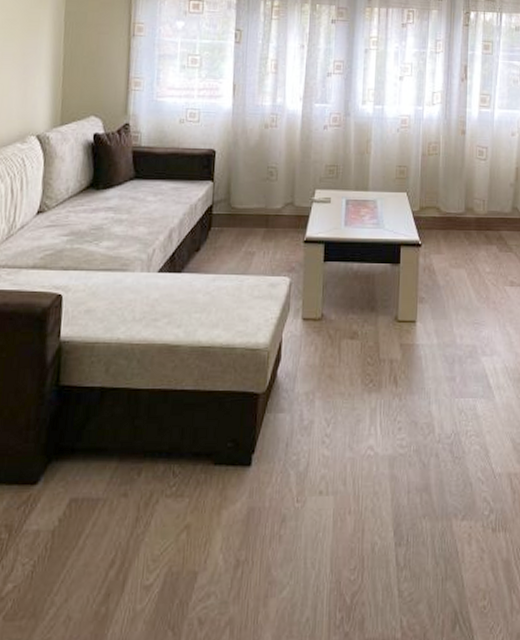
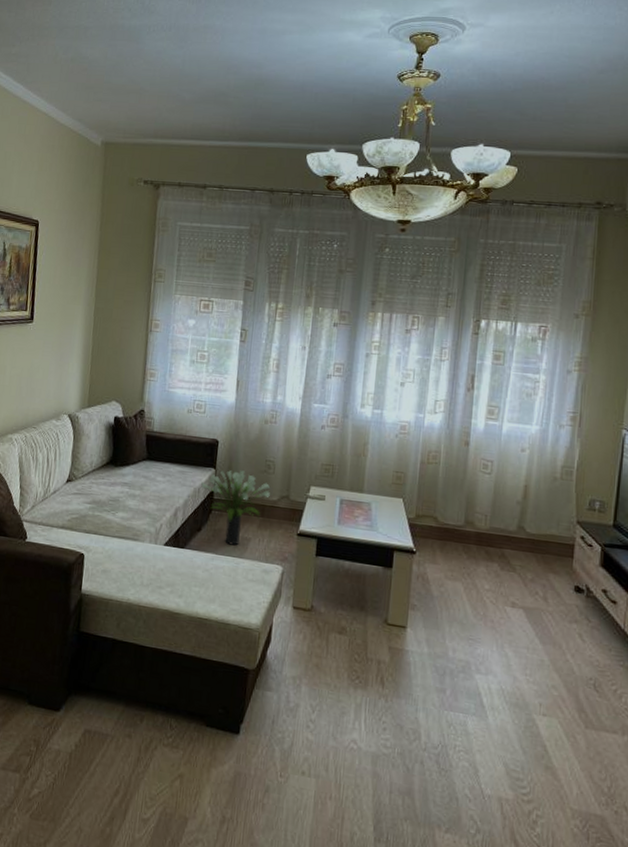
potted plant: none [198,179,274,262] -> present [201,469,271,546]

